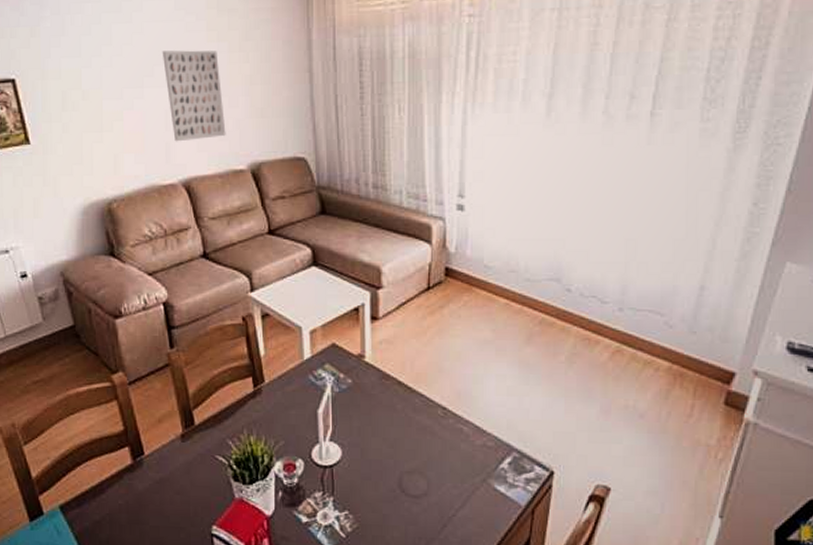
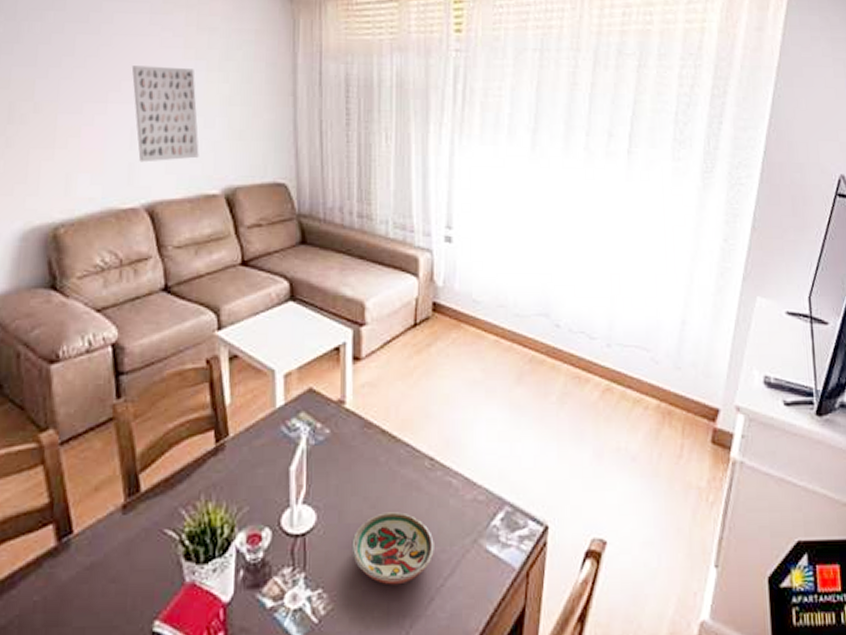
decorative bowl: none [373,452,447,512] -> present [351,512,434,585]

